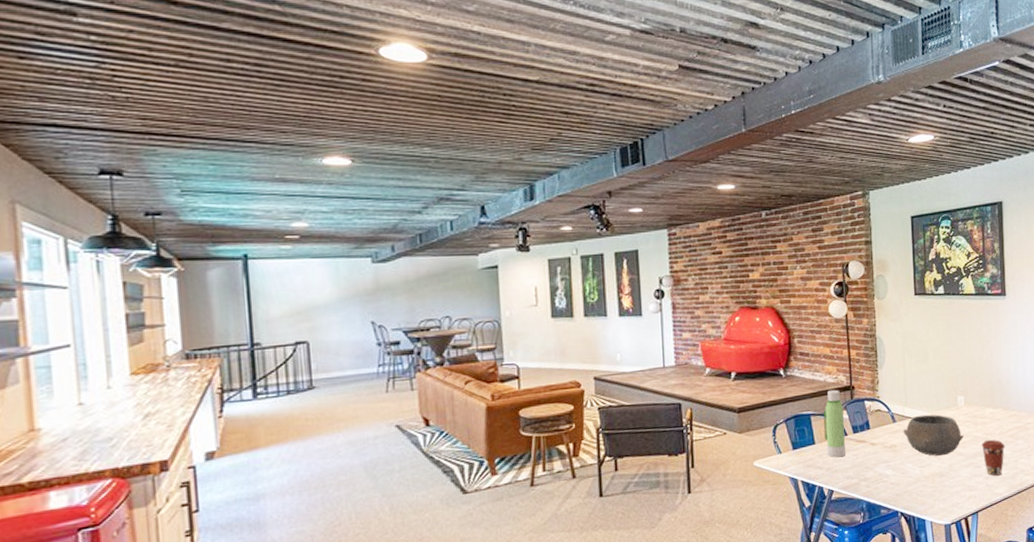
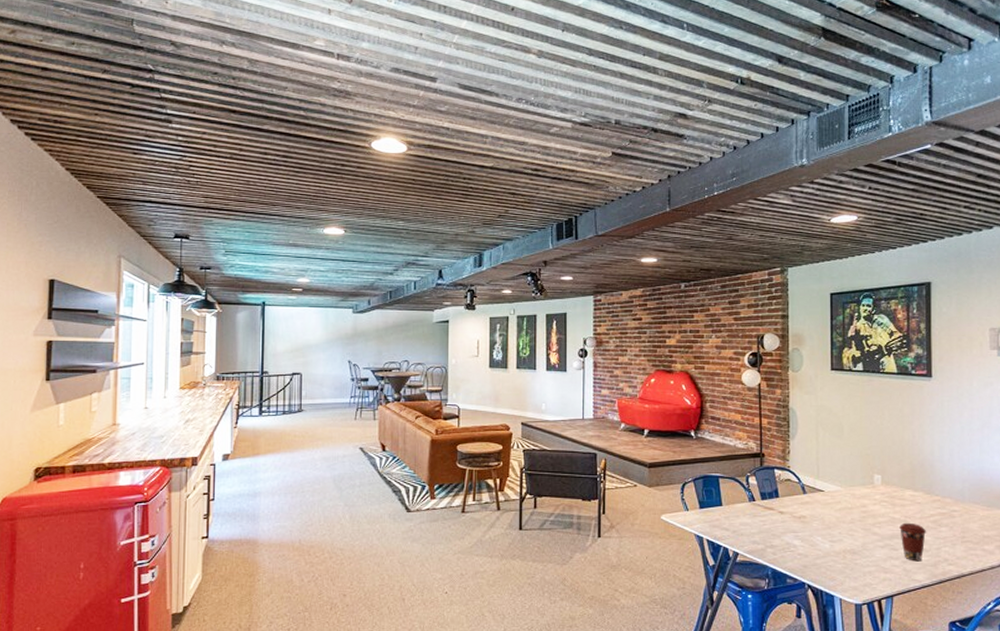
water bottle: present [823,389,846,458] -> none [732,455,753,522]
bowl: present [903,414,964,457] -> none [813,489,880,533]

